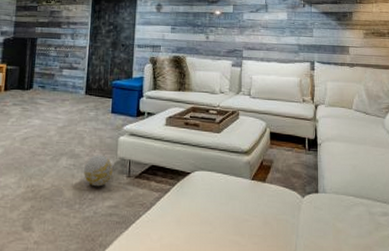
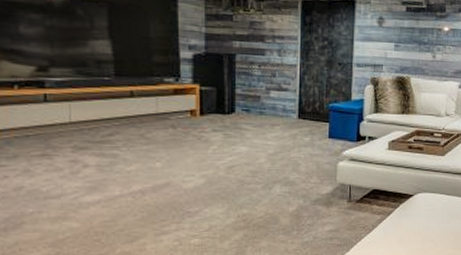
decorative ball: present [84,155,113,187] -> none [301,181,332,213]

